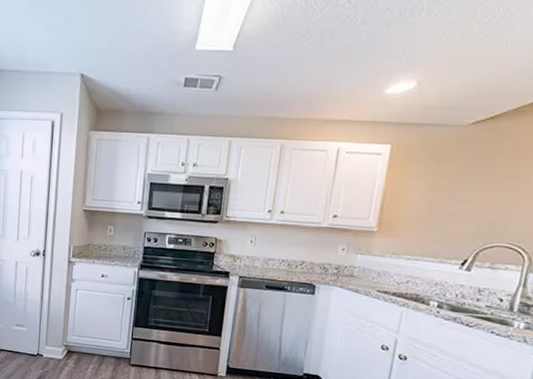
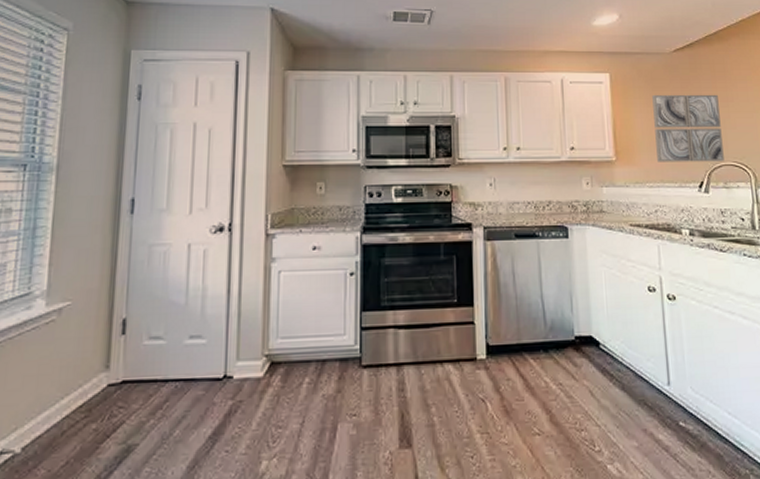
wall art: none [421,169,513,243] -> present [652,94,724,162]

